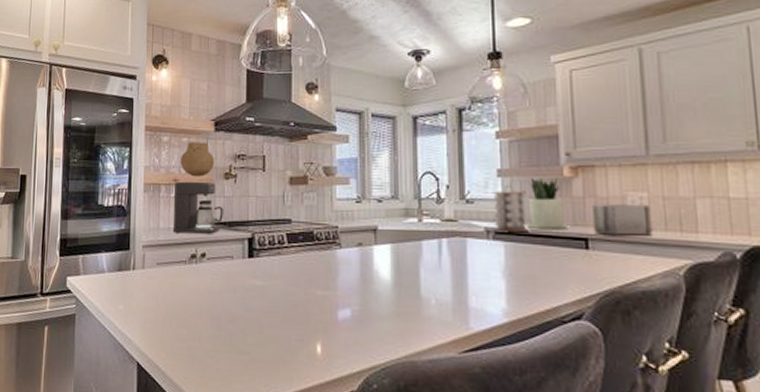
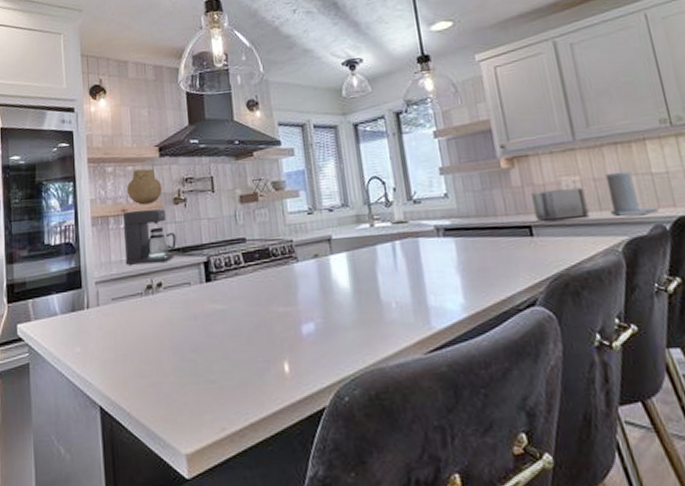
spice rack: present [491,184,529,233] -> none [436,181,476,229]
planter: present [527,177,568,230] -> none [471,169,512,222]
paper towel: none [676,192,731,241] -> present [605,171,660,216]

